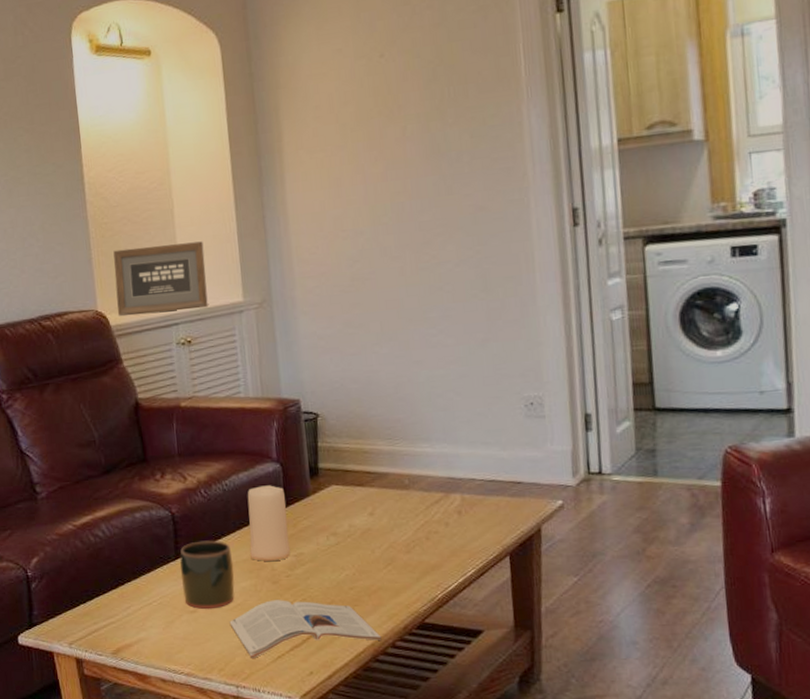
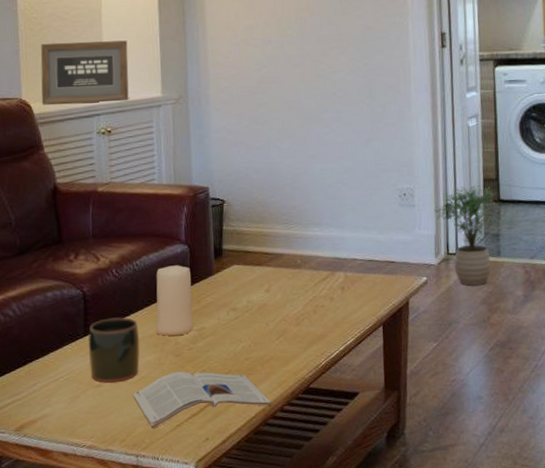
potted plant: none [570,391,655,511] -> present [435,185,500,286]

